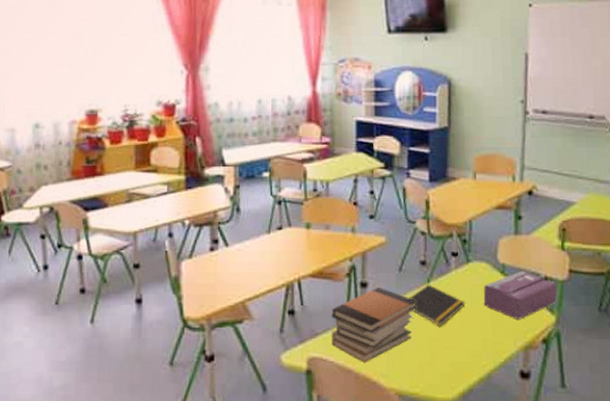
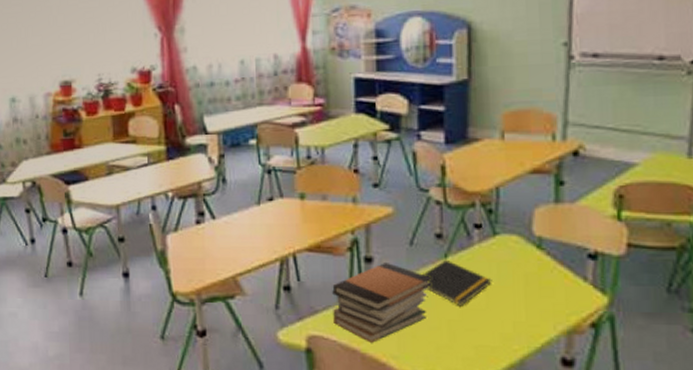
tissue box: present [483,271,557,319] -> none [514,245,611,300]

